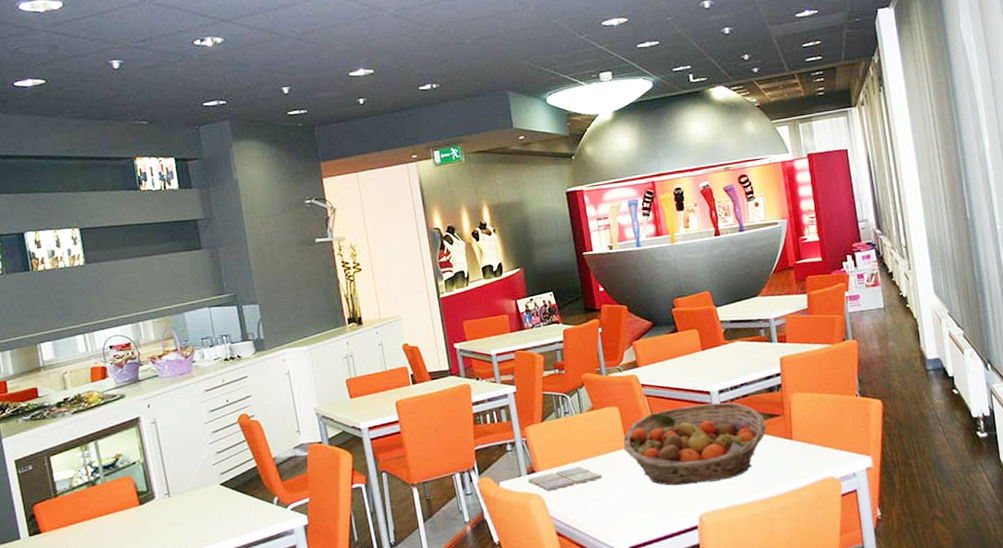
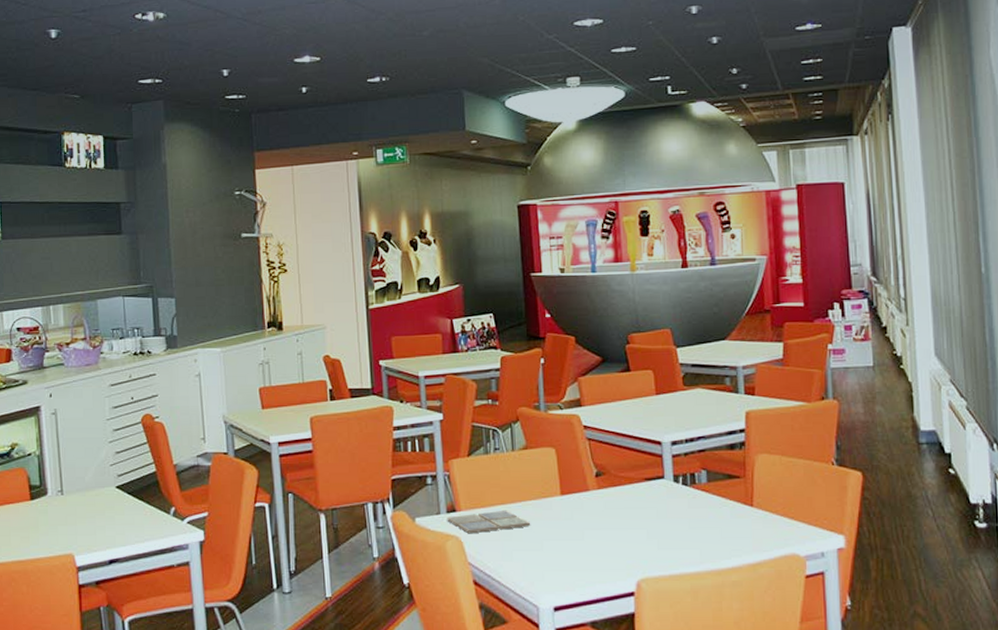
fruit basket: present [623,402,767,486] -> none [557,455,724,544]

